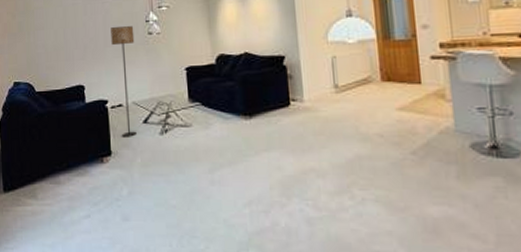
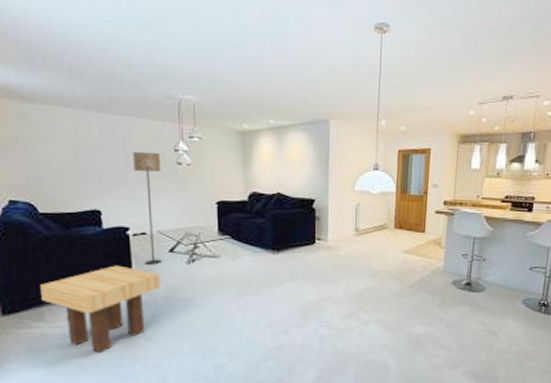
side table: none [34,139,137,234] -> present [40,265,161,354]

